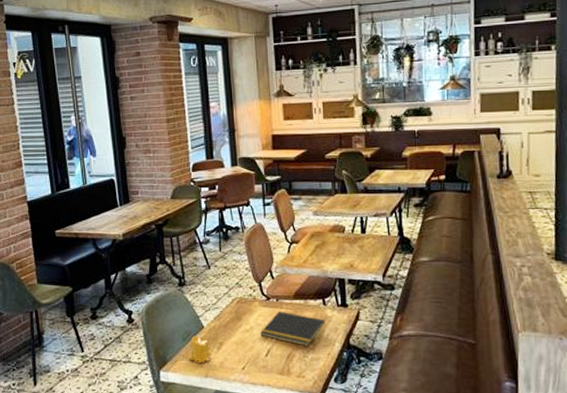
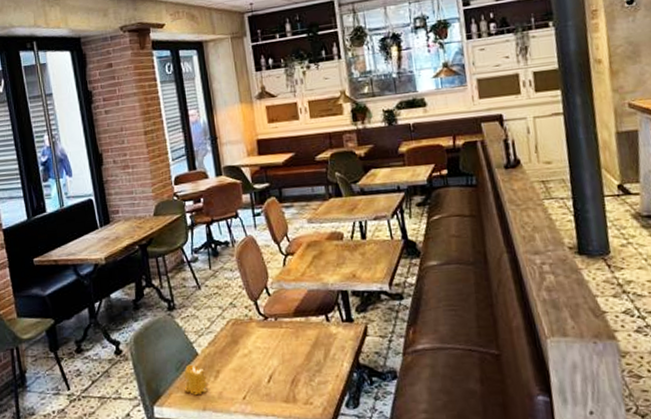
notepad: present [259,311,325,346] -> none [259,331,331,369]

